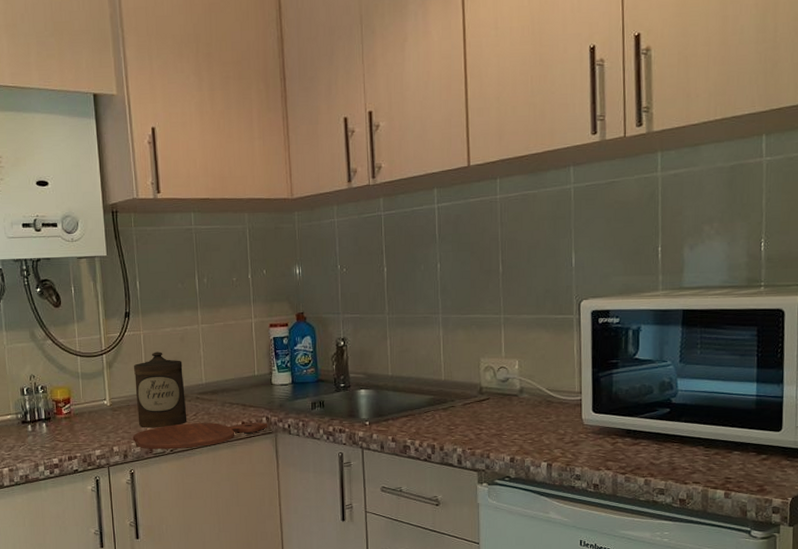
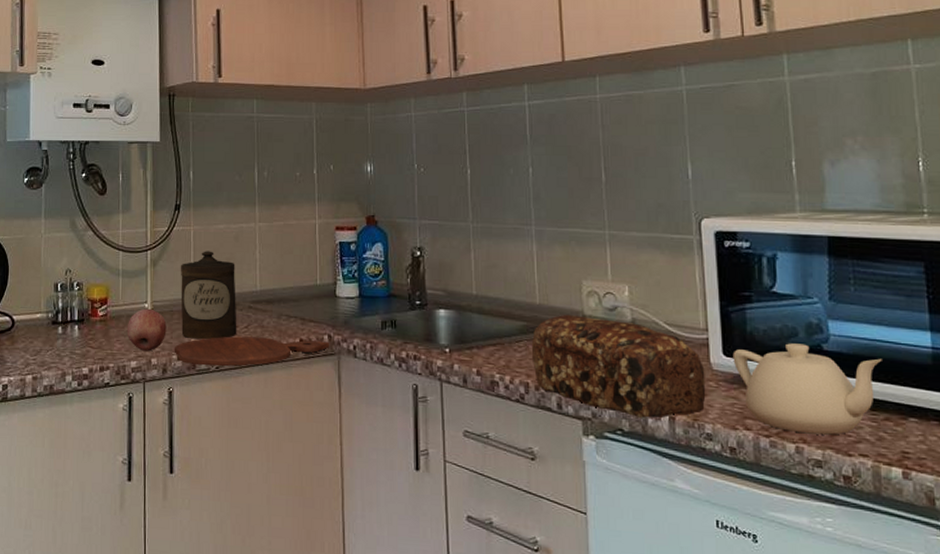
fruit: none [89,404,125,441] -> present [126,308,167,352]
bread loaf: none [437,387,578,467] -> present [531,314,706,419]
teapot: none [600,399,717,469] -> present [732,343,882,435]

